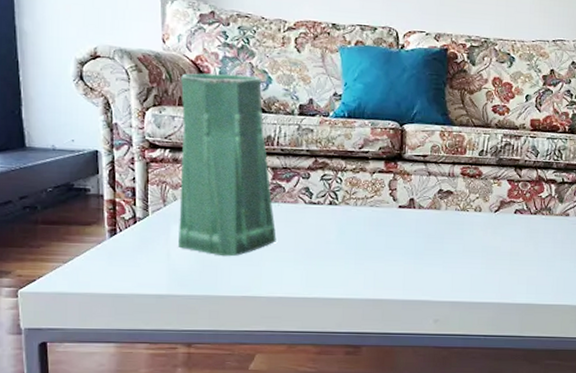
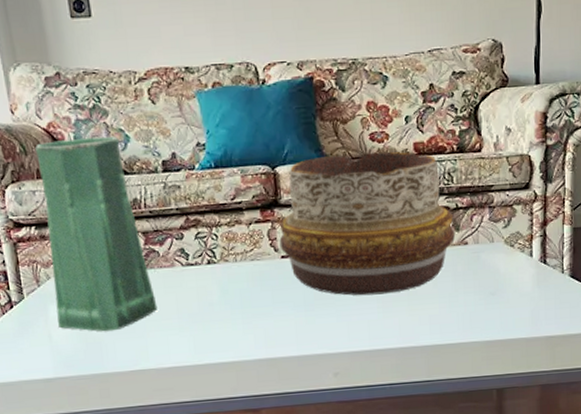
decorative bowl: none [398,121,559,252] -> present [279,152,455,296]

